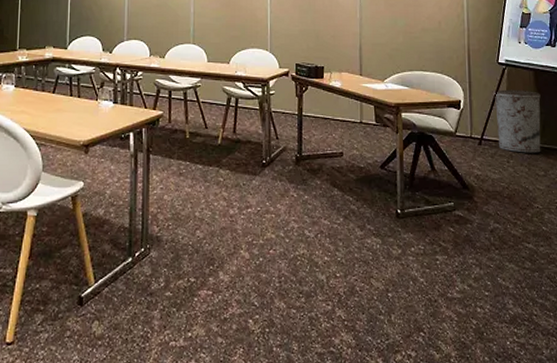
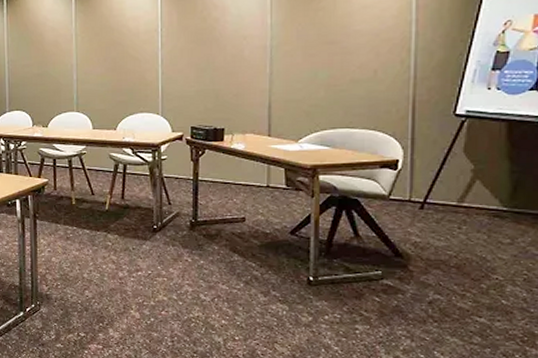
trash can: present [493,89,541,153] -> none [445,145,514,218]

